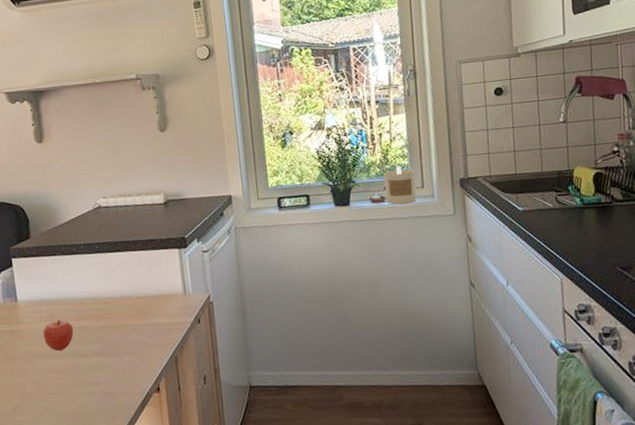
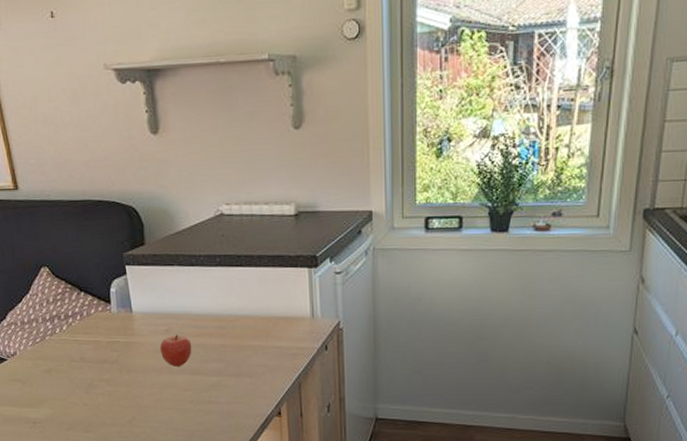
candle: present [383,166,417,205] -> none [552,189,592,235]

